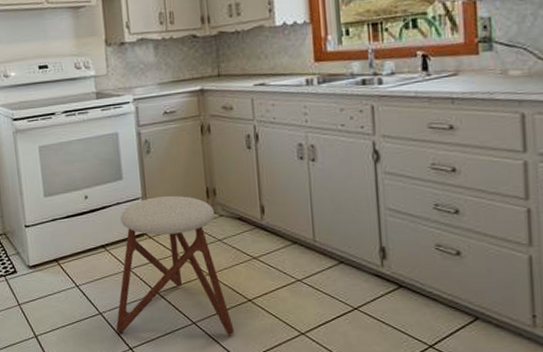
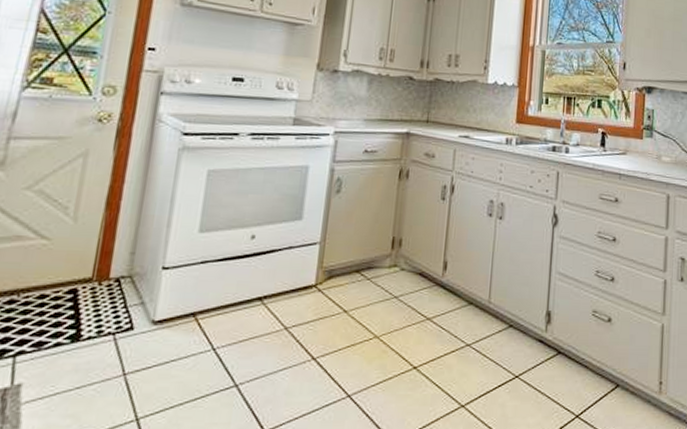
stool: present [116,195,234,335] -> none [251,242,397,412]

